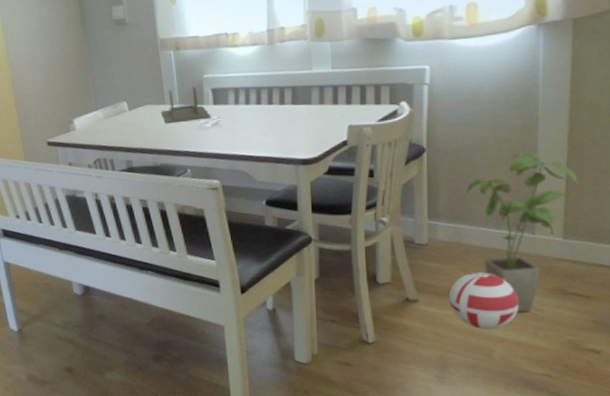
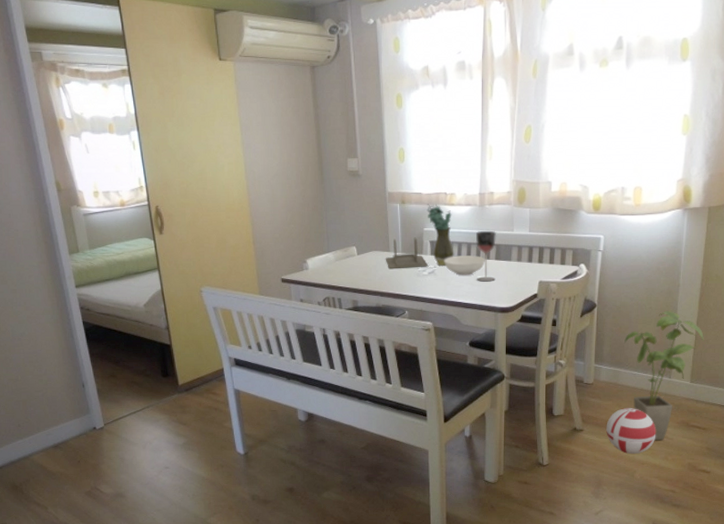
vase: none [205,47,241,117] -> present [427,204,454,267]
bowl: none [229,101,279,125] -> present [444,256,485,276]
wineglass: none [265,71,294,131] -> present [475,230,497,282]

